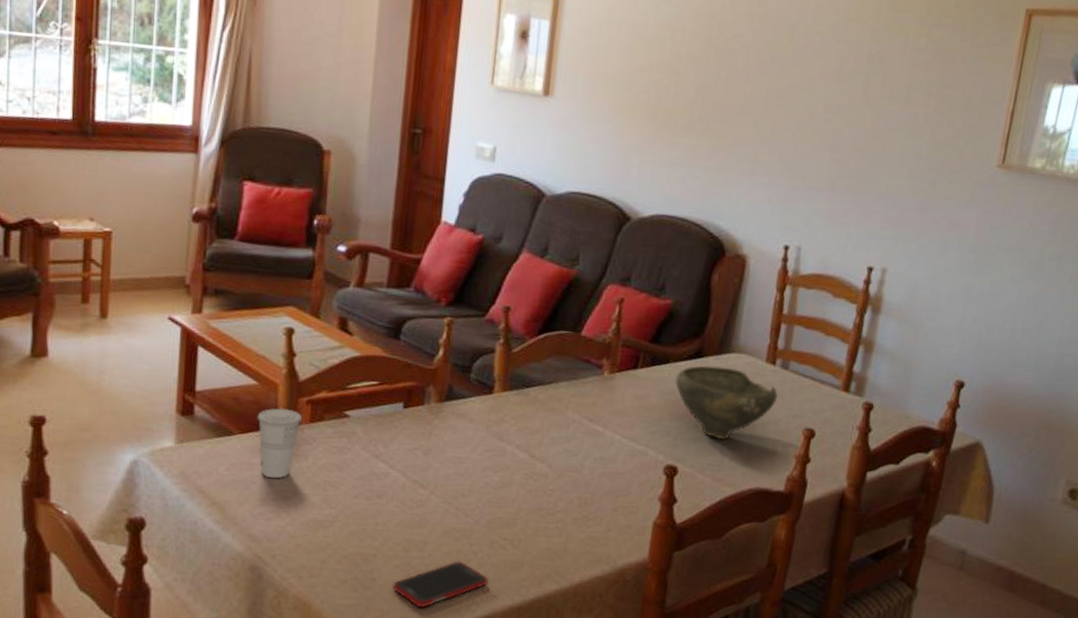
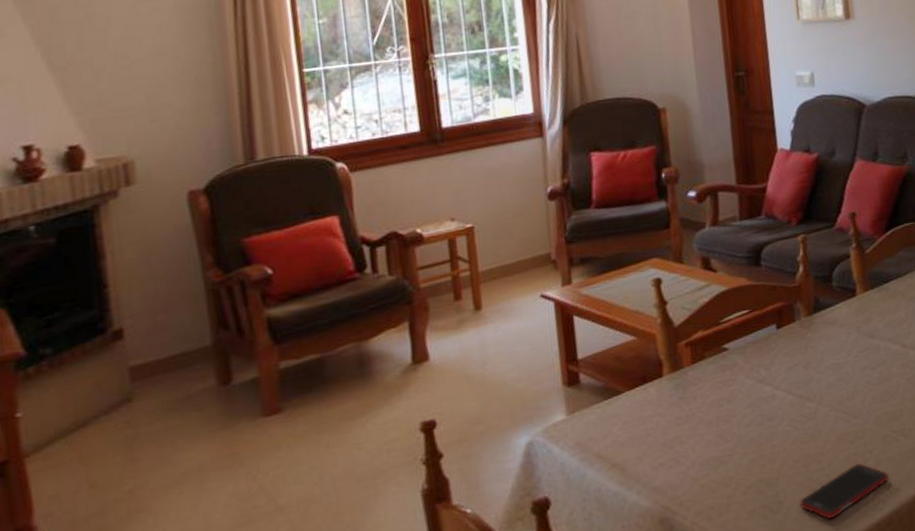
cup: present [257,408,302,479] -> none [641,356,684,427]

